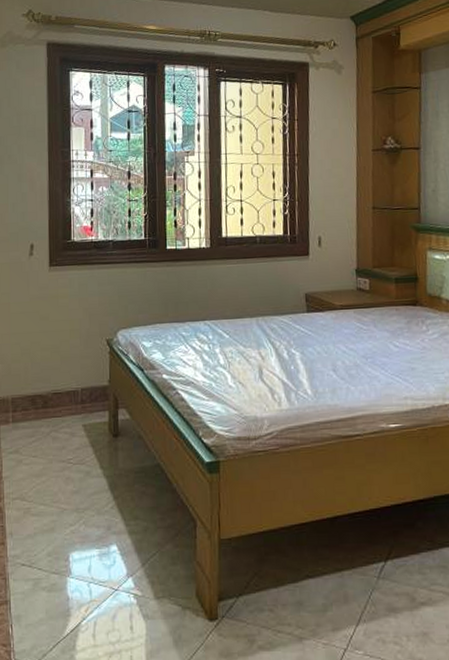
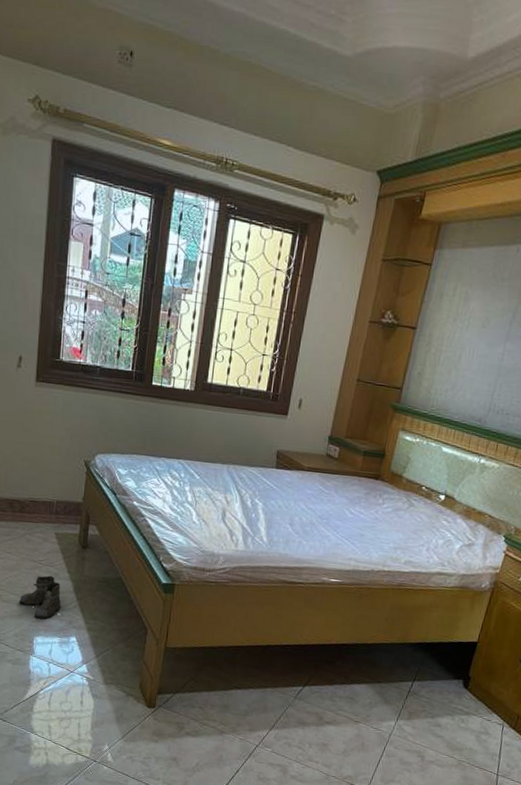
boots: none [50,475,101,530] -> present [19,575,64,619]

